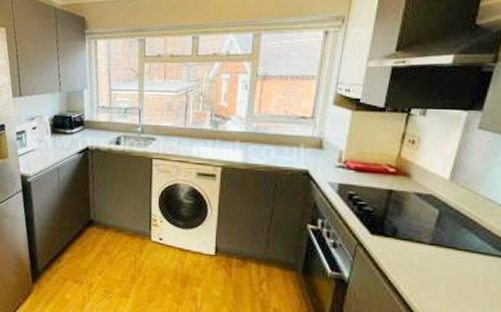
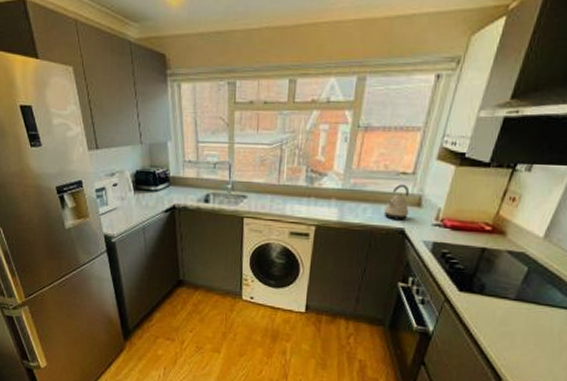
kettle: none [287,127,312,162] -> present [384,184,410,221]

